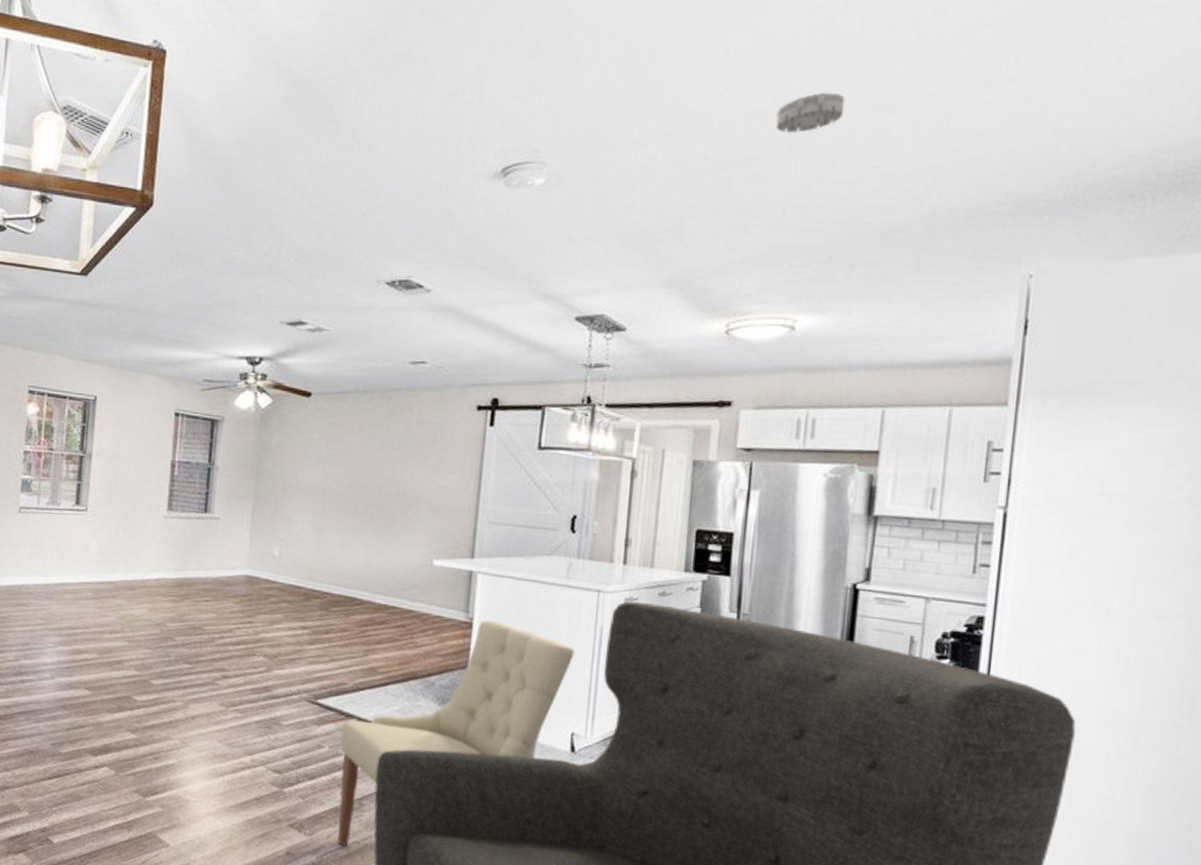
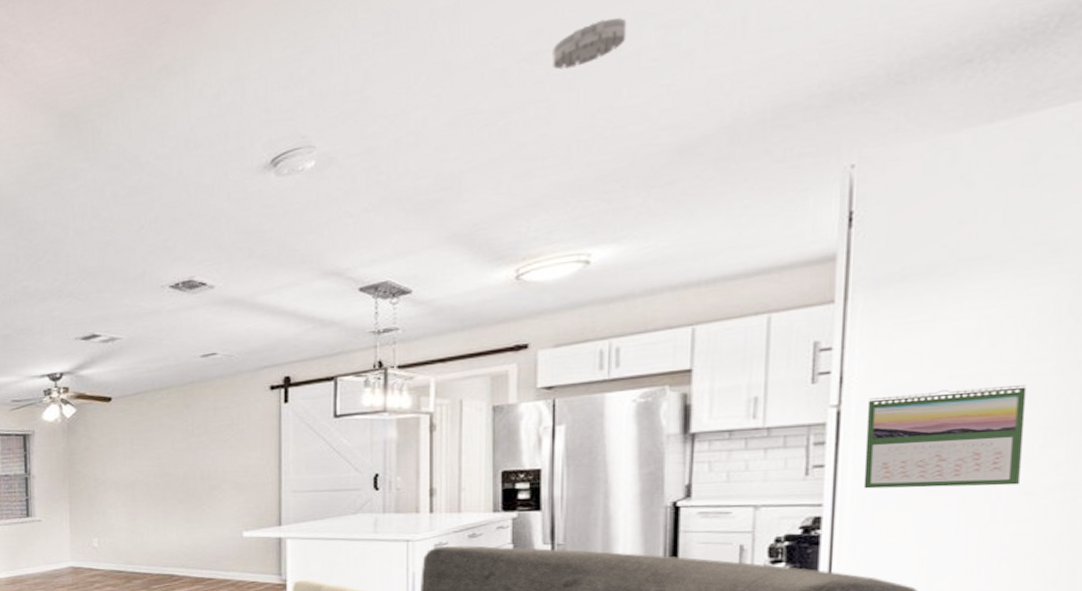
calendar: none [1022,504,1164,608] -> present [863,385,1027,489]

